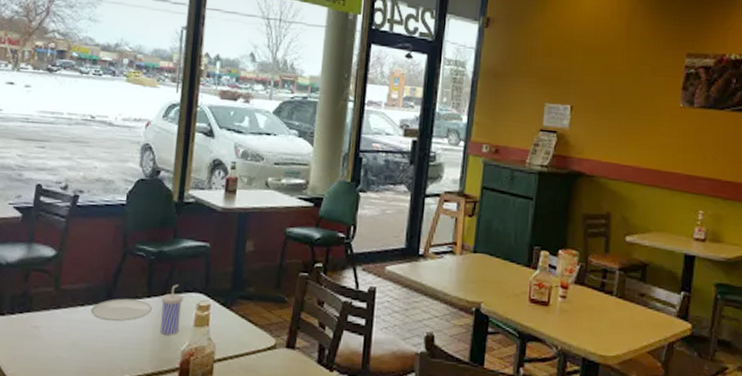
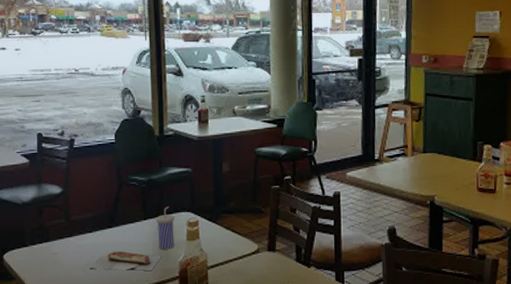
sandwich: none [74,331,163,358] -> present [89,251,162,271]
plate: present [90,298,153,322] -> none [98,222,150,243]

